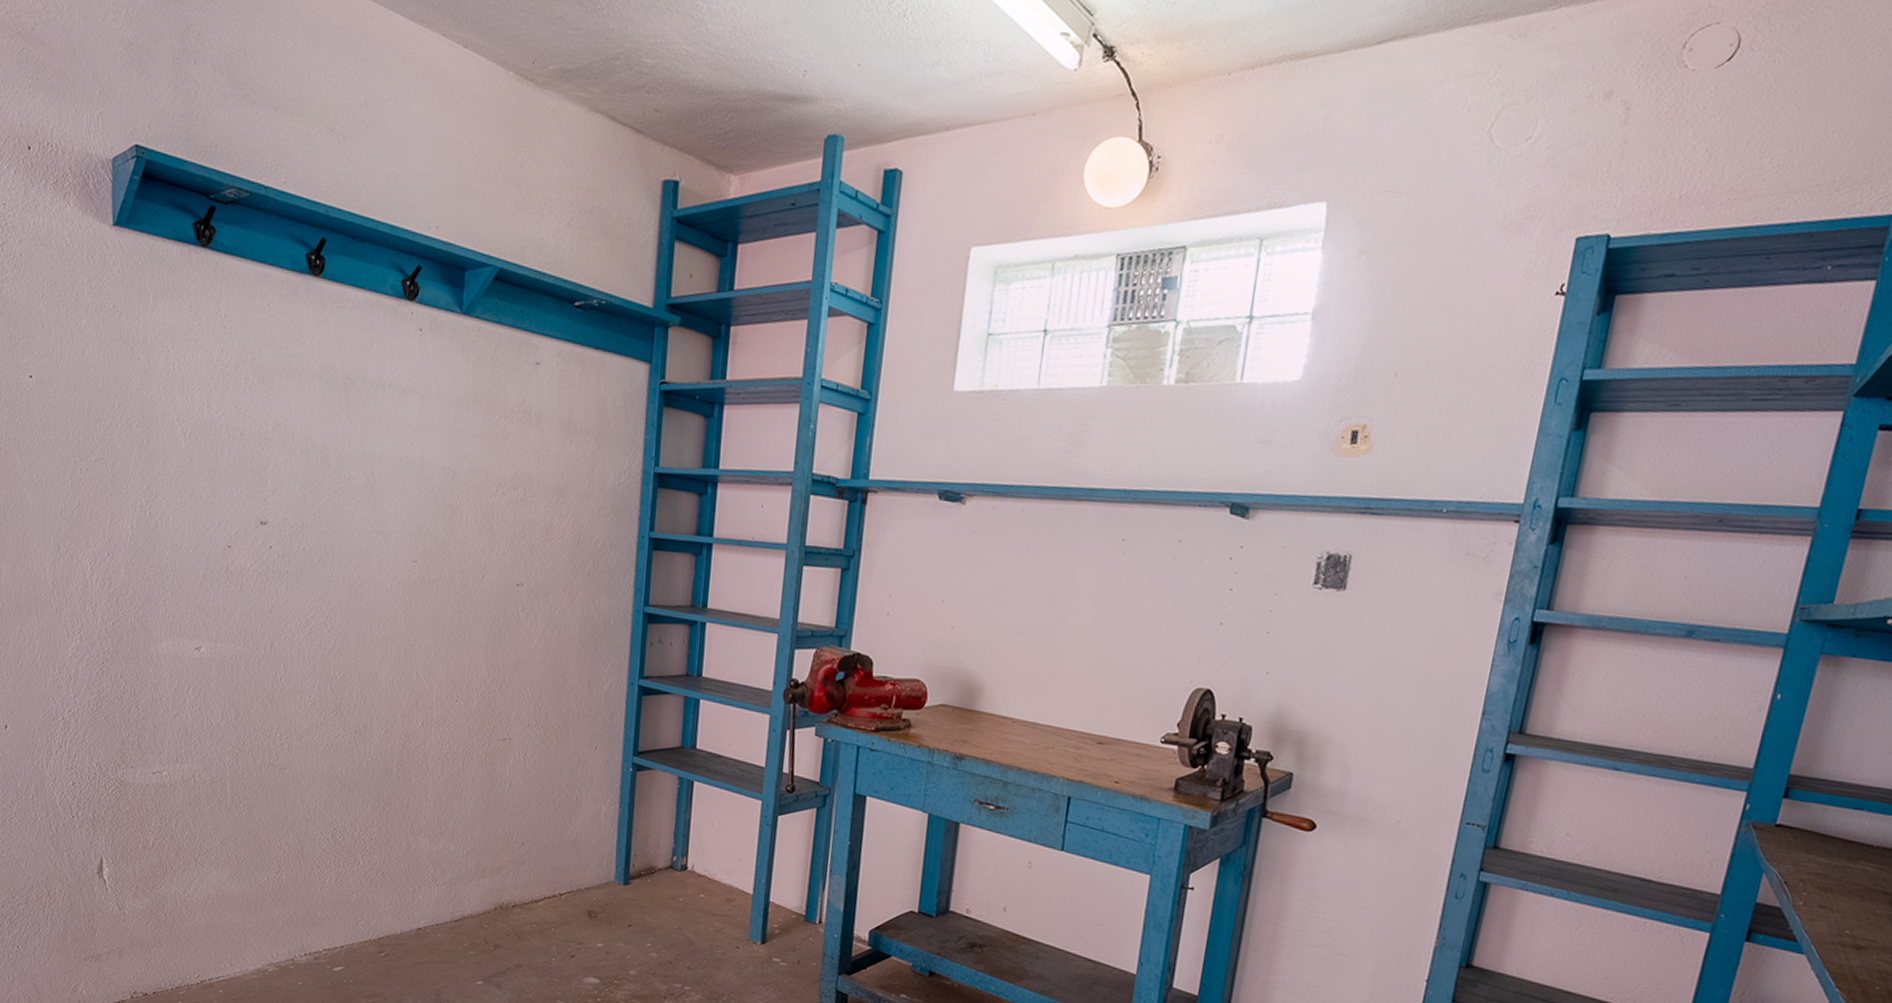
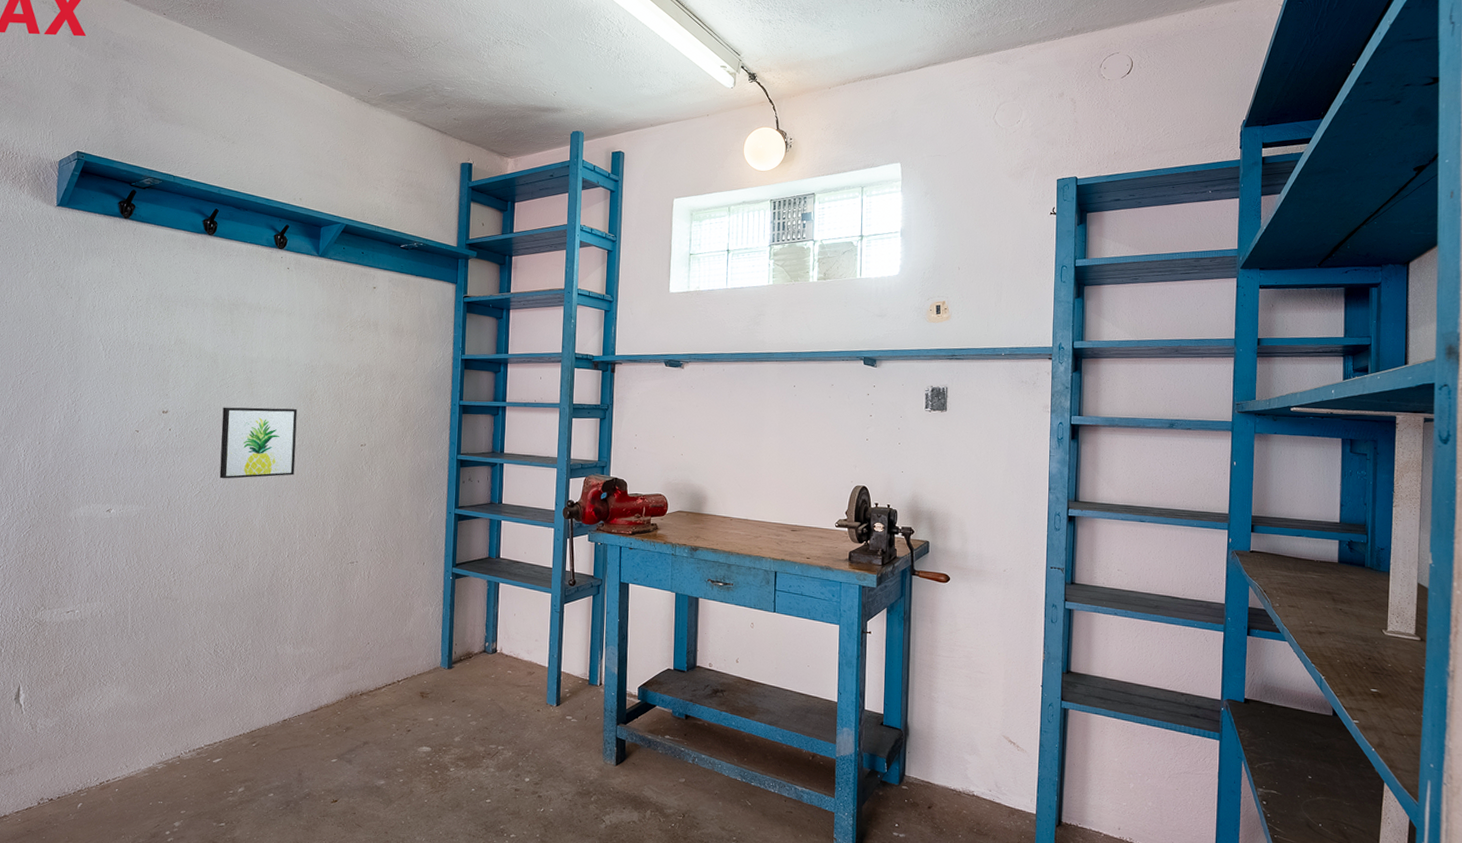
wall art: none [334,520,434,620] -> present [219,407,298,479]

